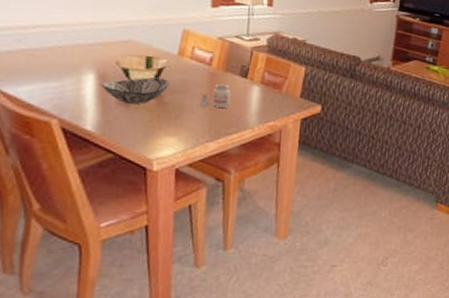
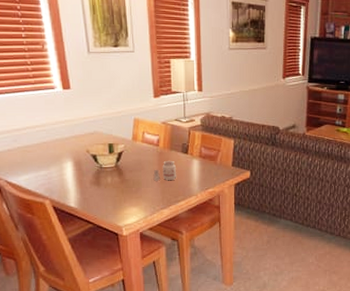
decorative bowl: present [100,77,170,104] -> none [77,160,129,183]

